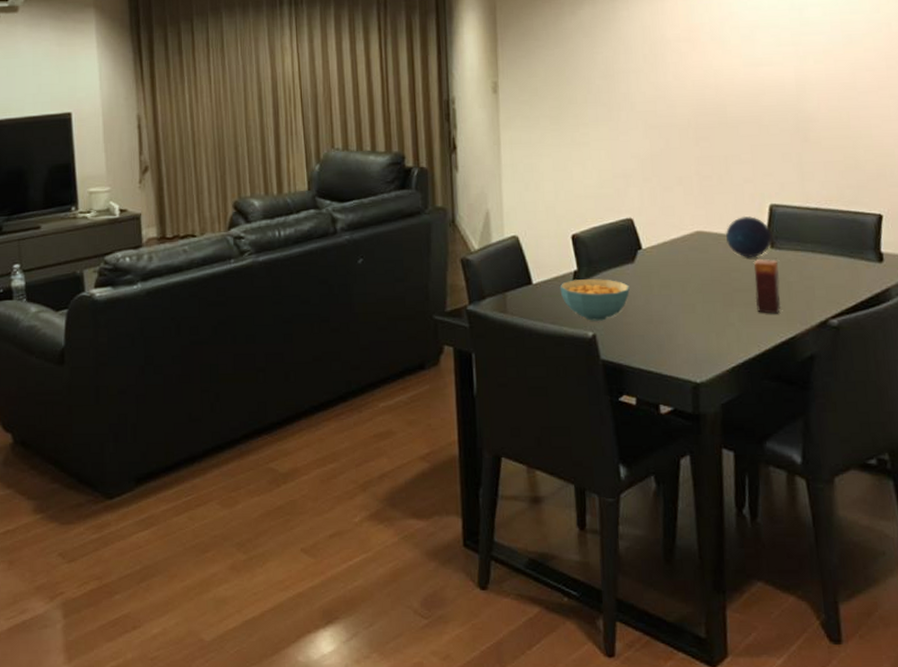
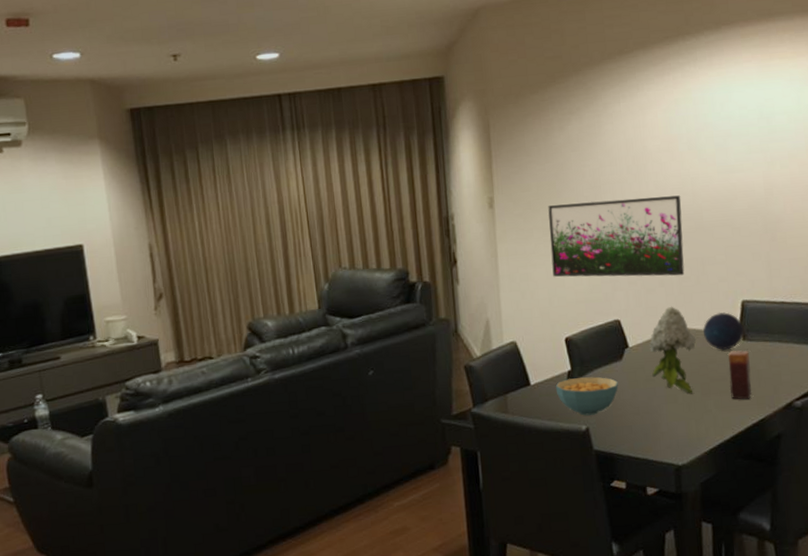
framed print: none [556,88,706,174] -> present [548,195,685,277]
flower: none [665,206,718,304] -> present [649,306,697,394]

